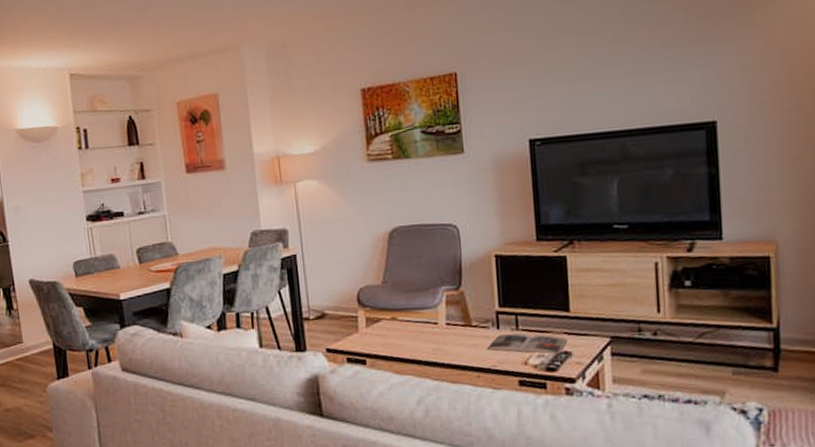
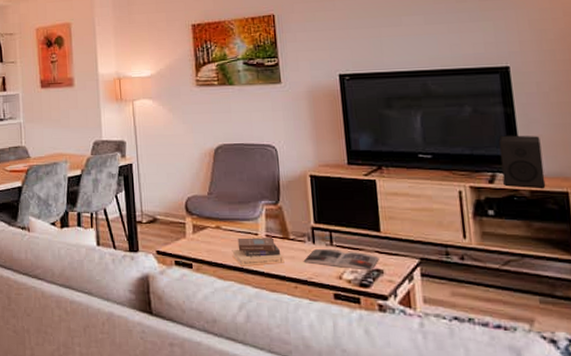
books: none [409,326,466,359] -> present [232,237,285,267]
speaker: none [700,197,747,255] -> present [498,135,546,189]

